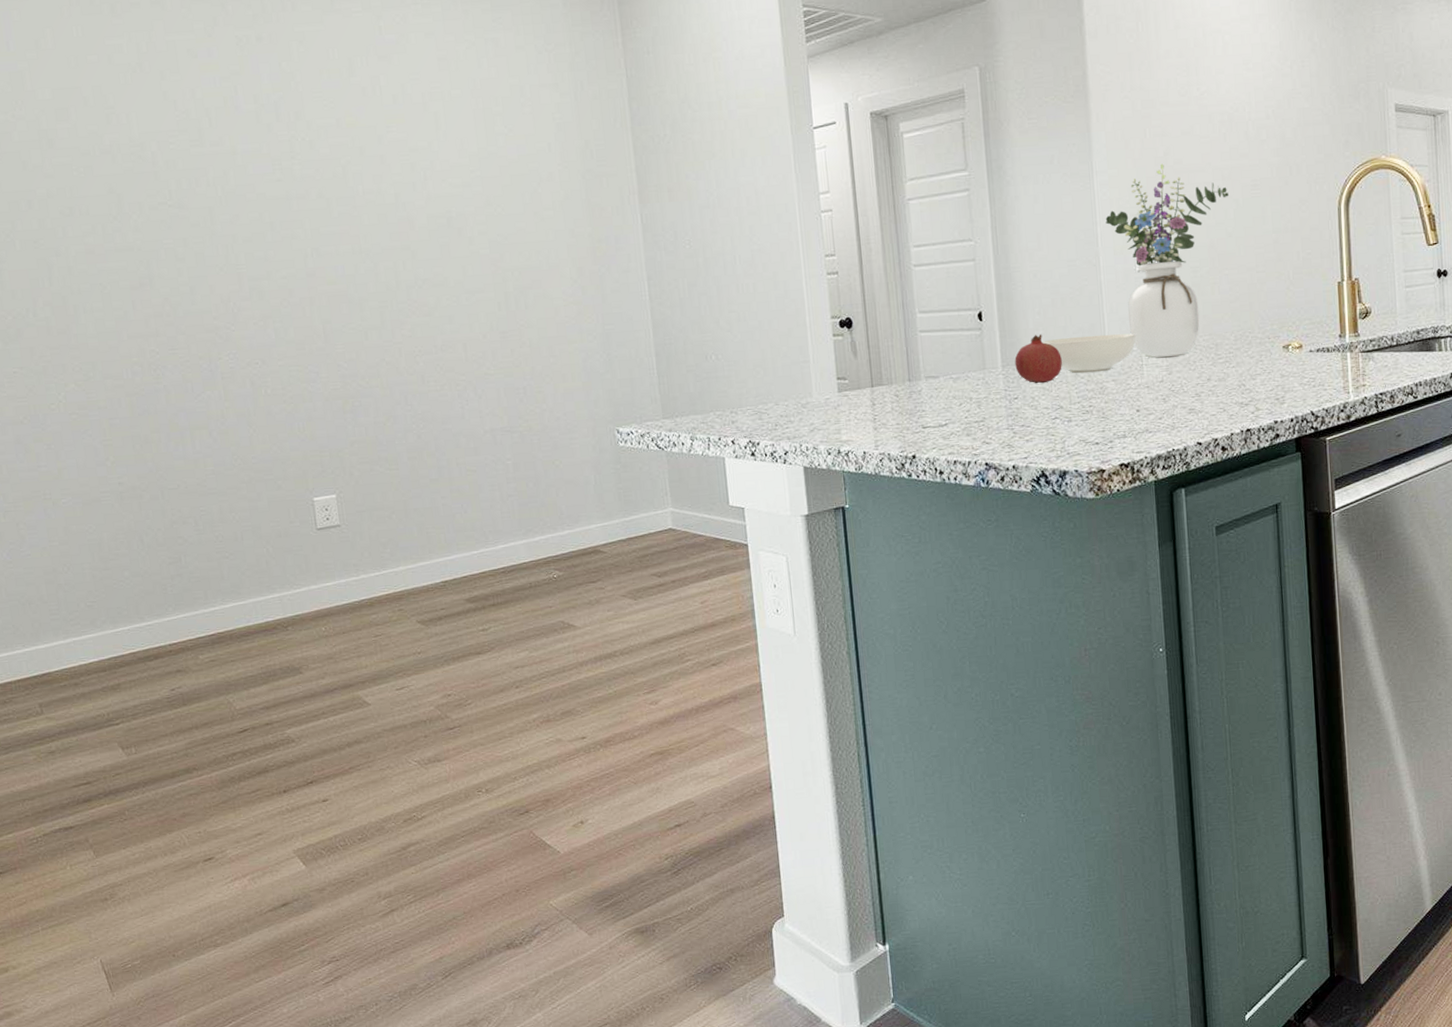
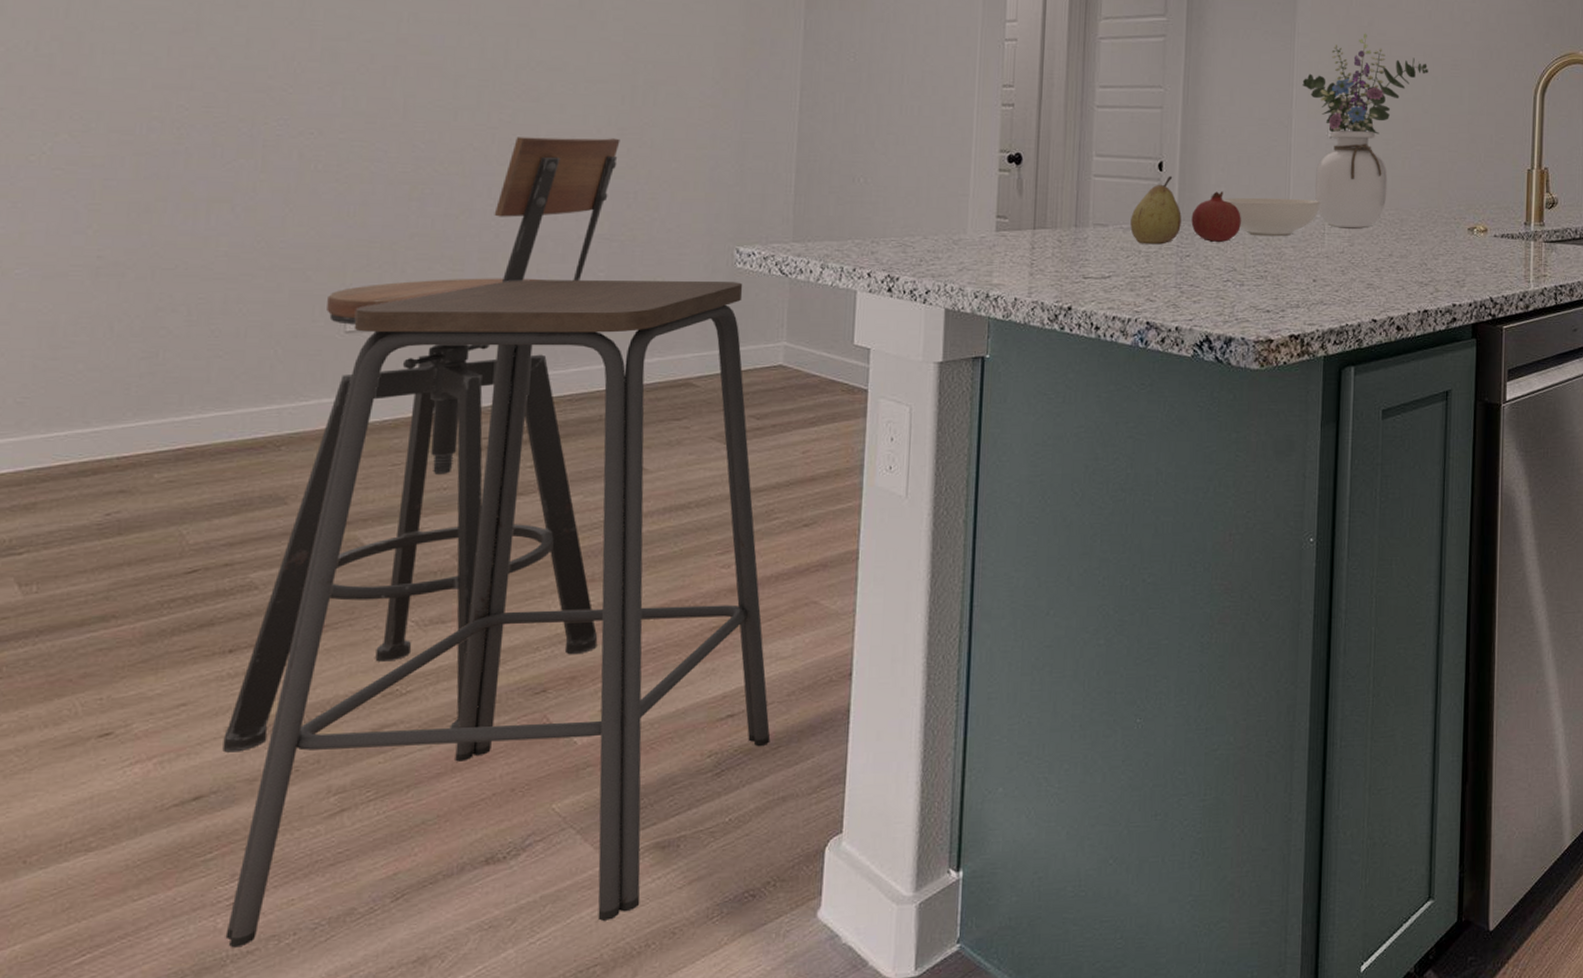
bar stool: none [294,341,562,870] -> present [222,137,620,753]
bar stool: none [321,459,714,1015] -> present [225,280,771,948]
fruit: none [958,324,1006,392] -> present [1130,175,1182,245]

